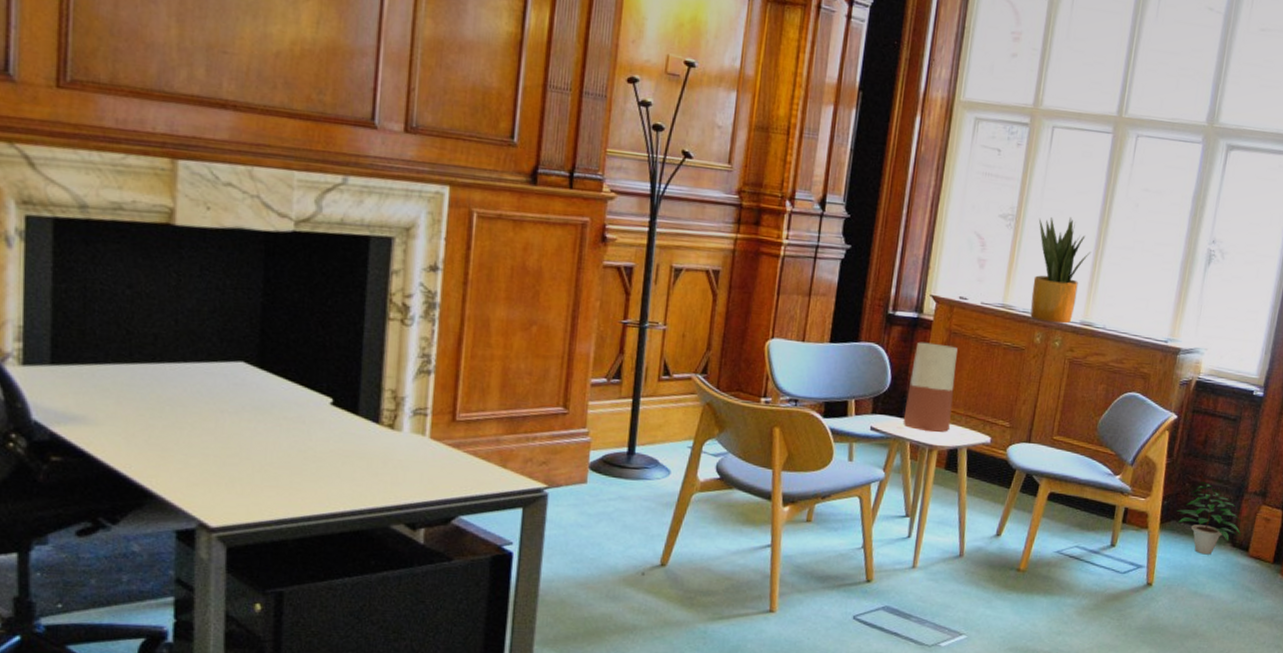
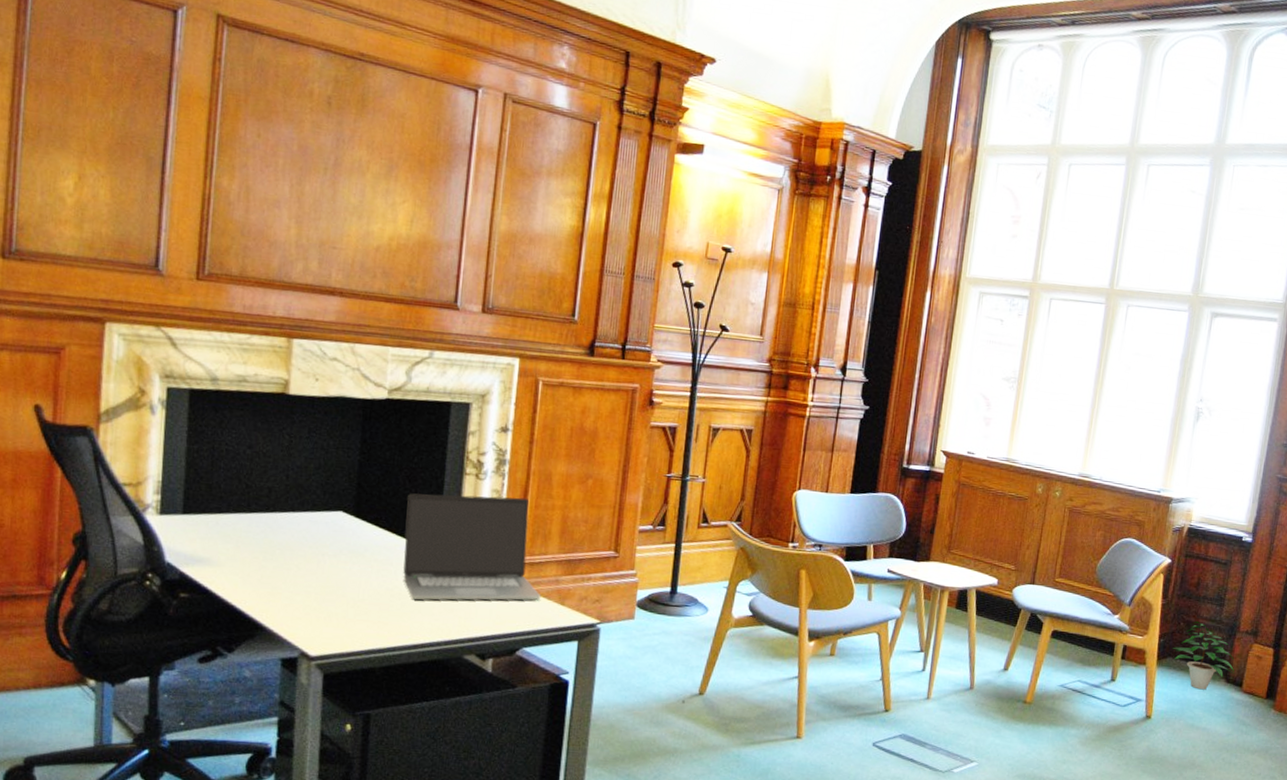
laptop: none [317,341,480,463] -> present [403,493,541,601]
vase: present [903,341,958,432] -> none [917,492,966,575]
planter: present [1030,217,1092,324] -> none [1032,379,1088,476]

